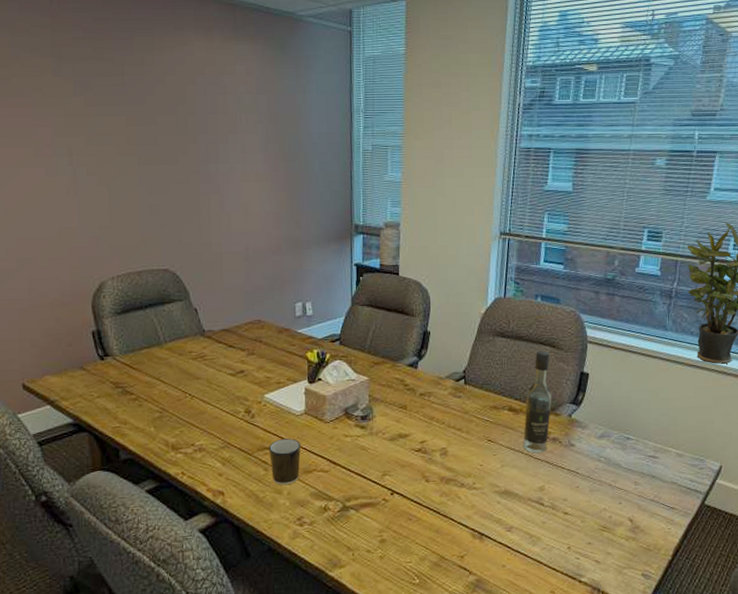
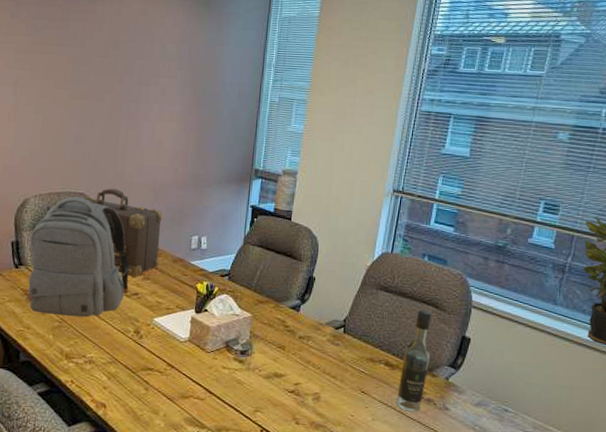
backpack: none [114,274,233,406] -> present [26,196,130,318]
vintage suitcase: none [169,260,263,355] -> present [83,188,163,278]
mug: present [268,438,302,486] -> none [151,362,182,407]

